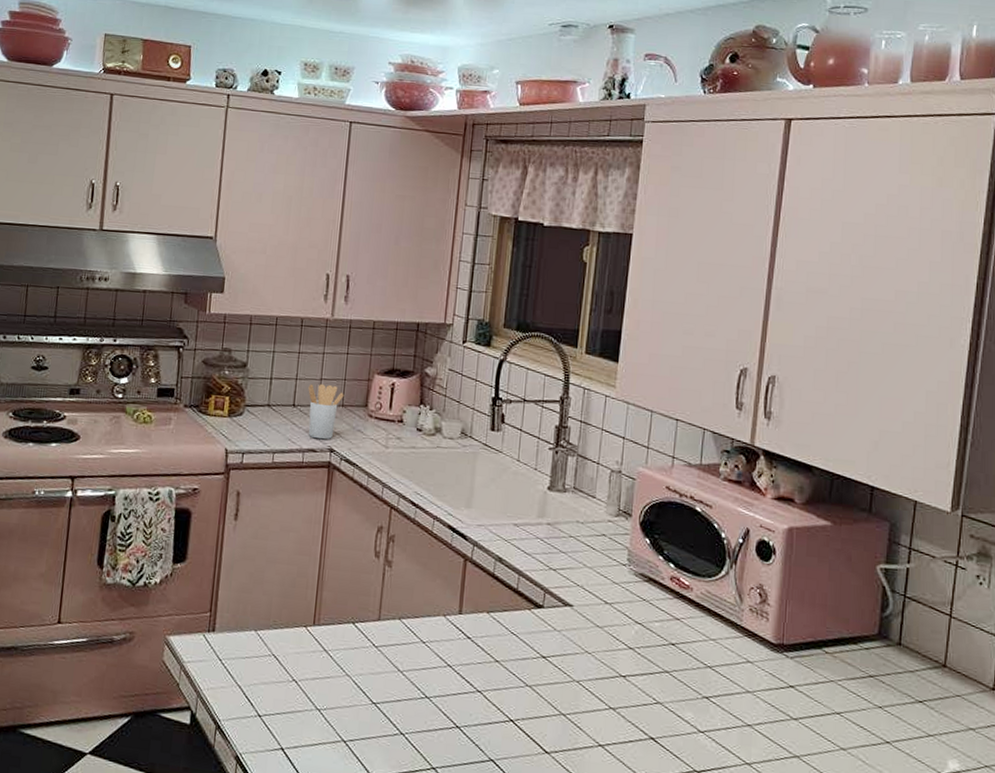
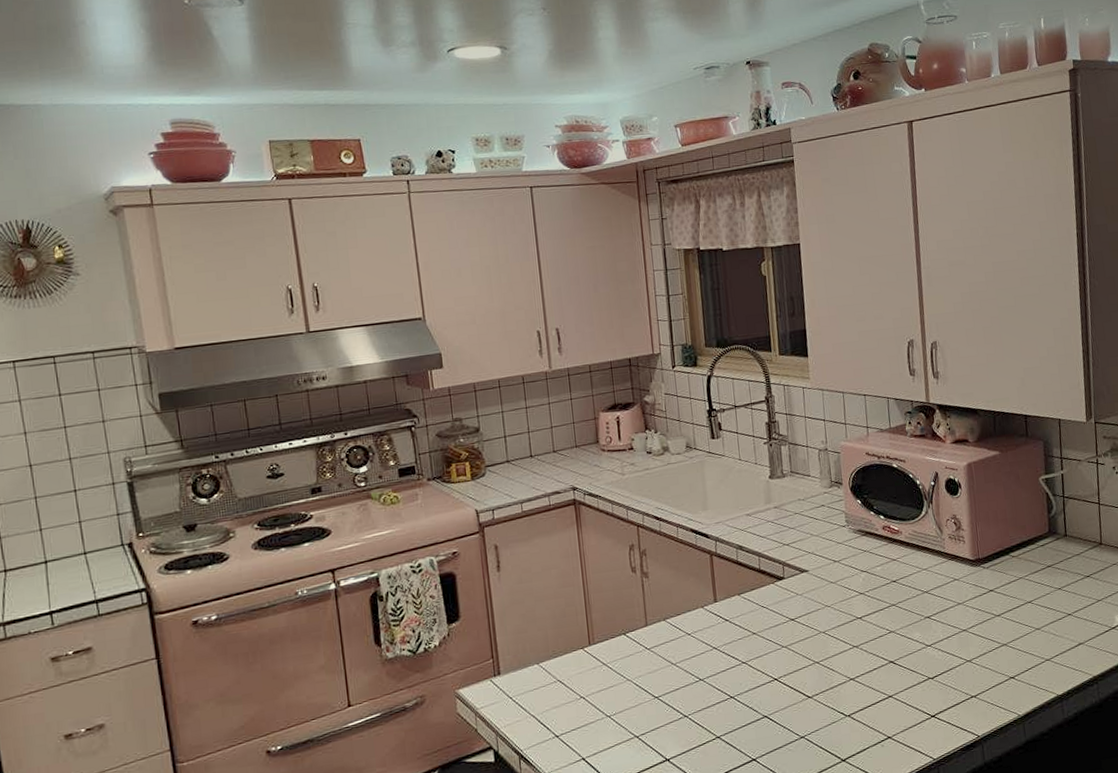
utensil holder: present [308,383,344,440] -> none [541,430,576,482]

